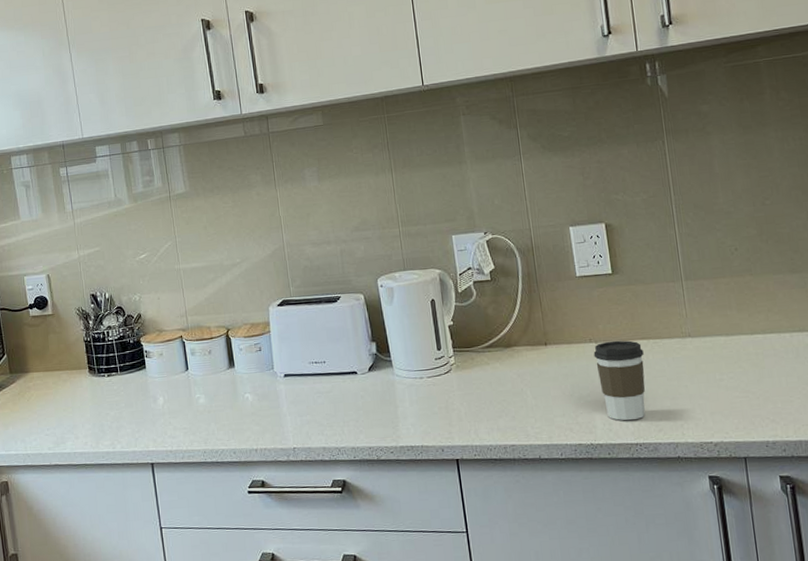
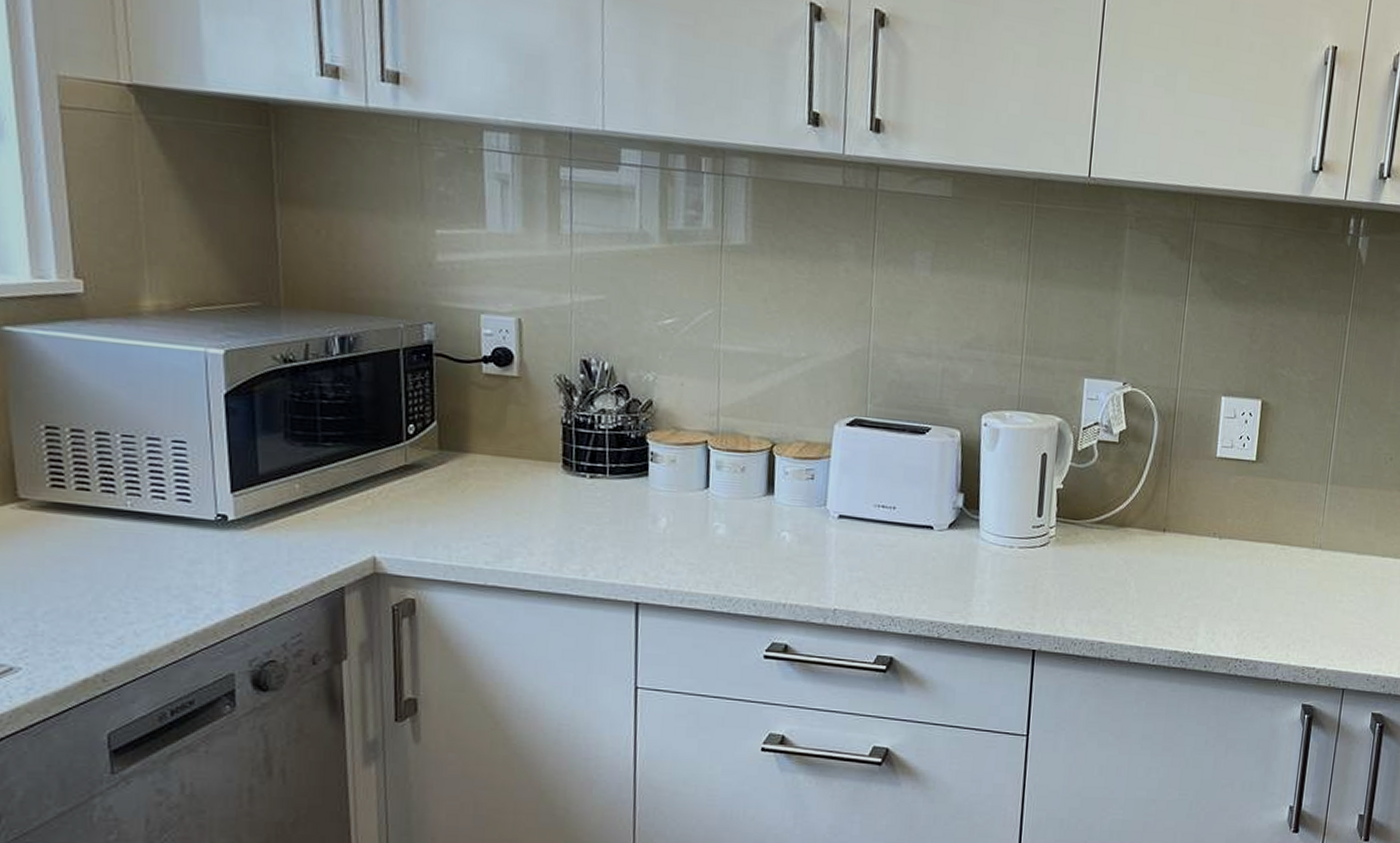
coffee cup: present [593,340,646,421] -> none [1213,538,1269,633]

